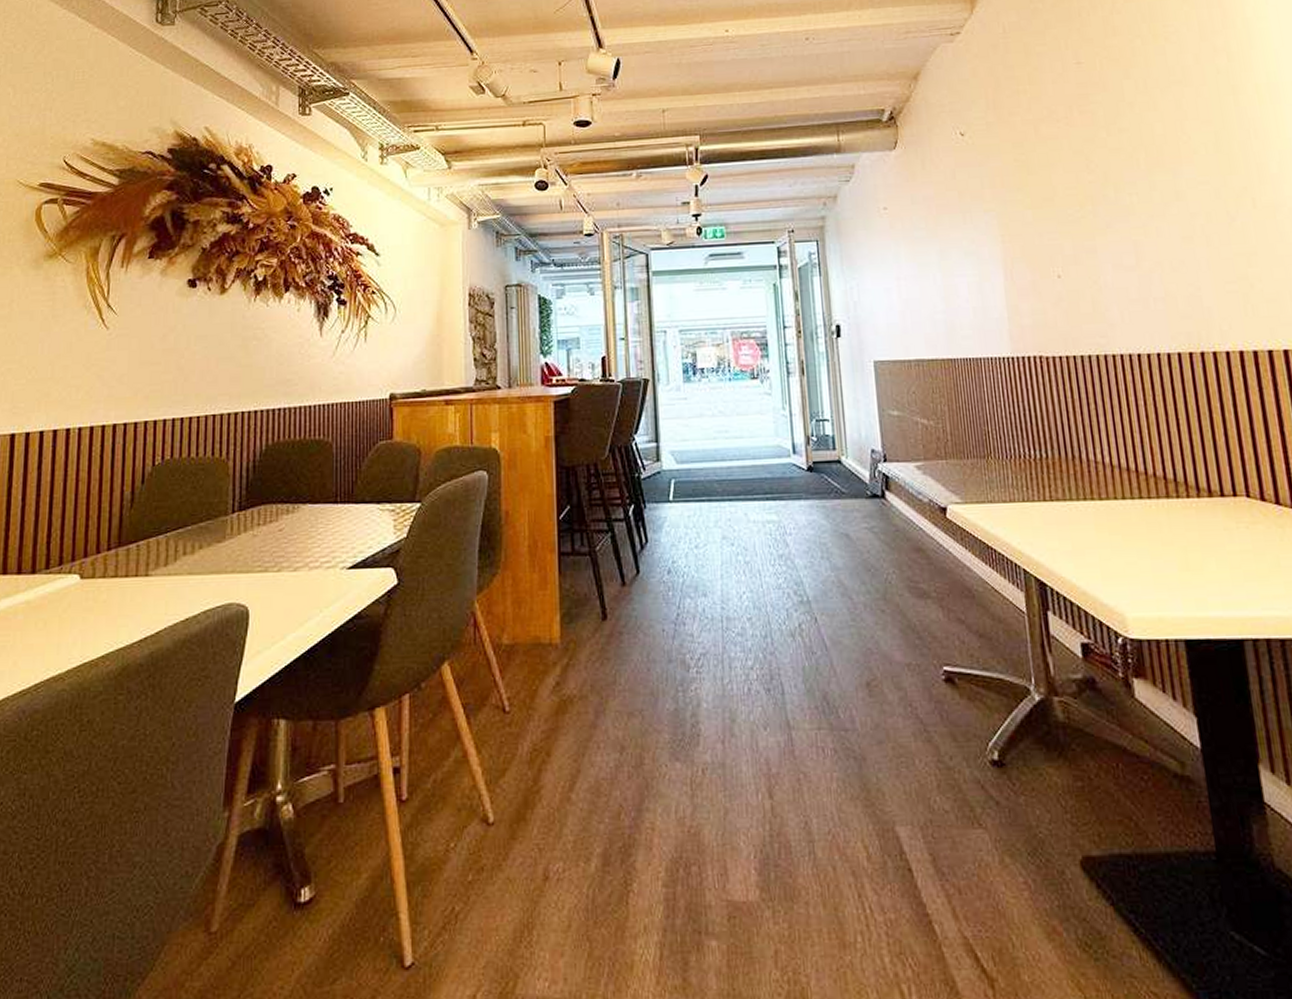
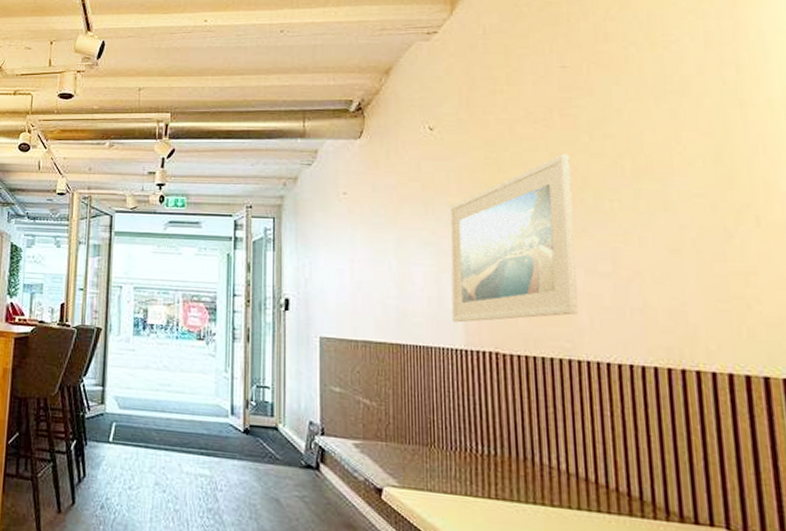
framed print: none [985,151,1109,331] -> present [449,154,578,323]

